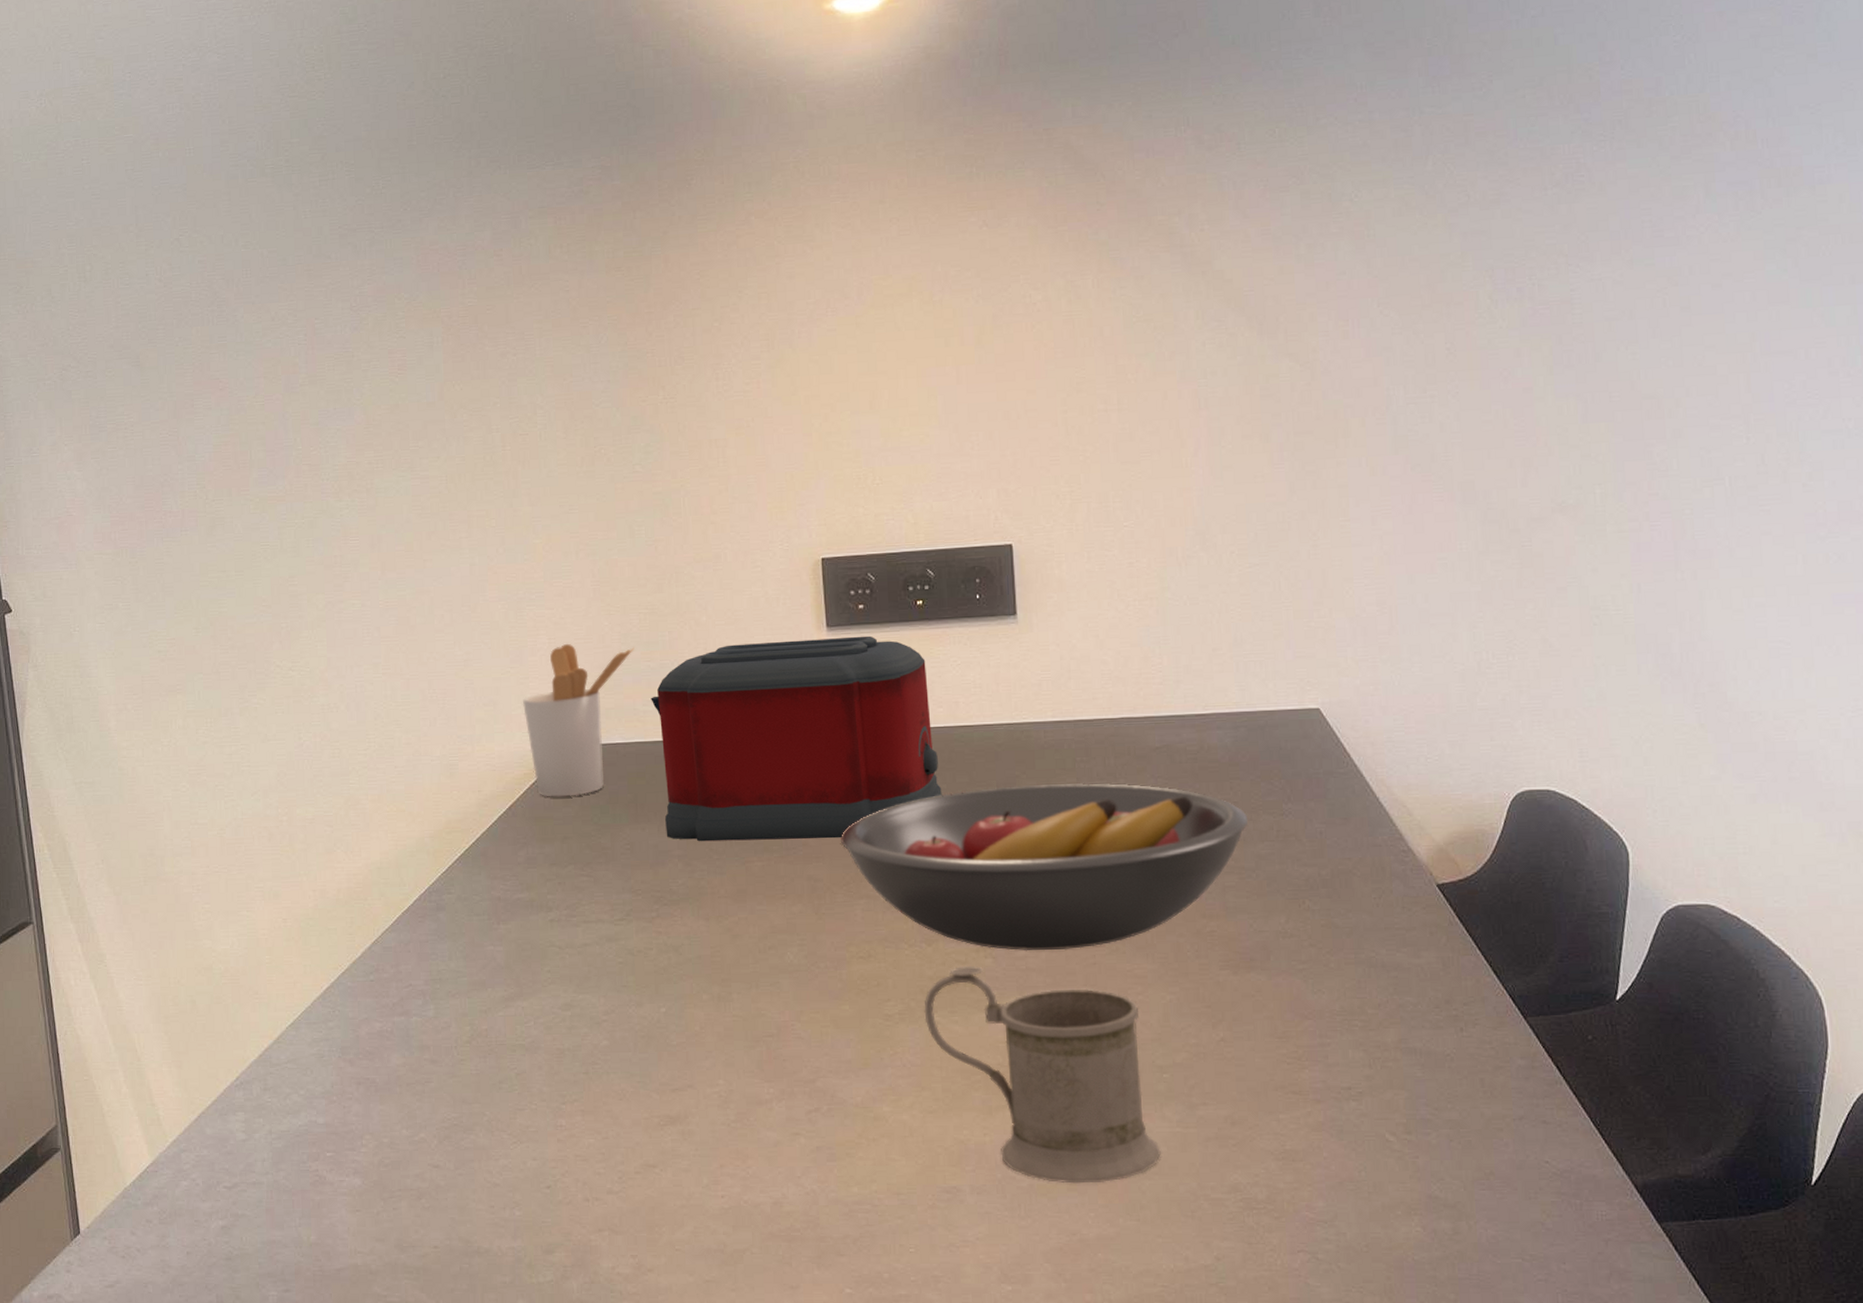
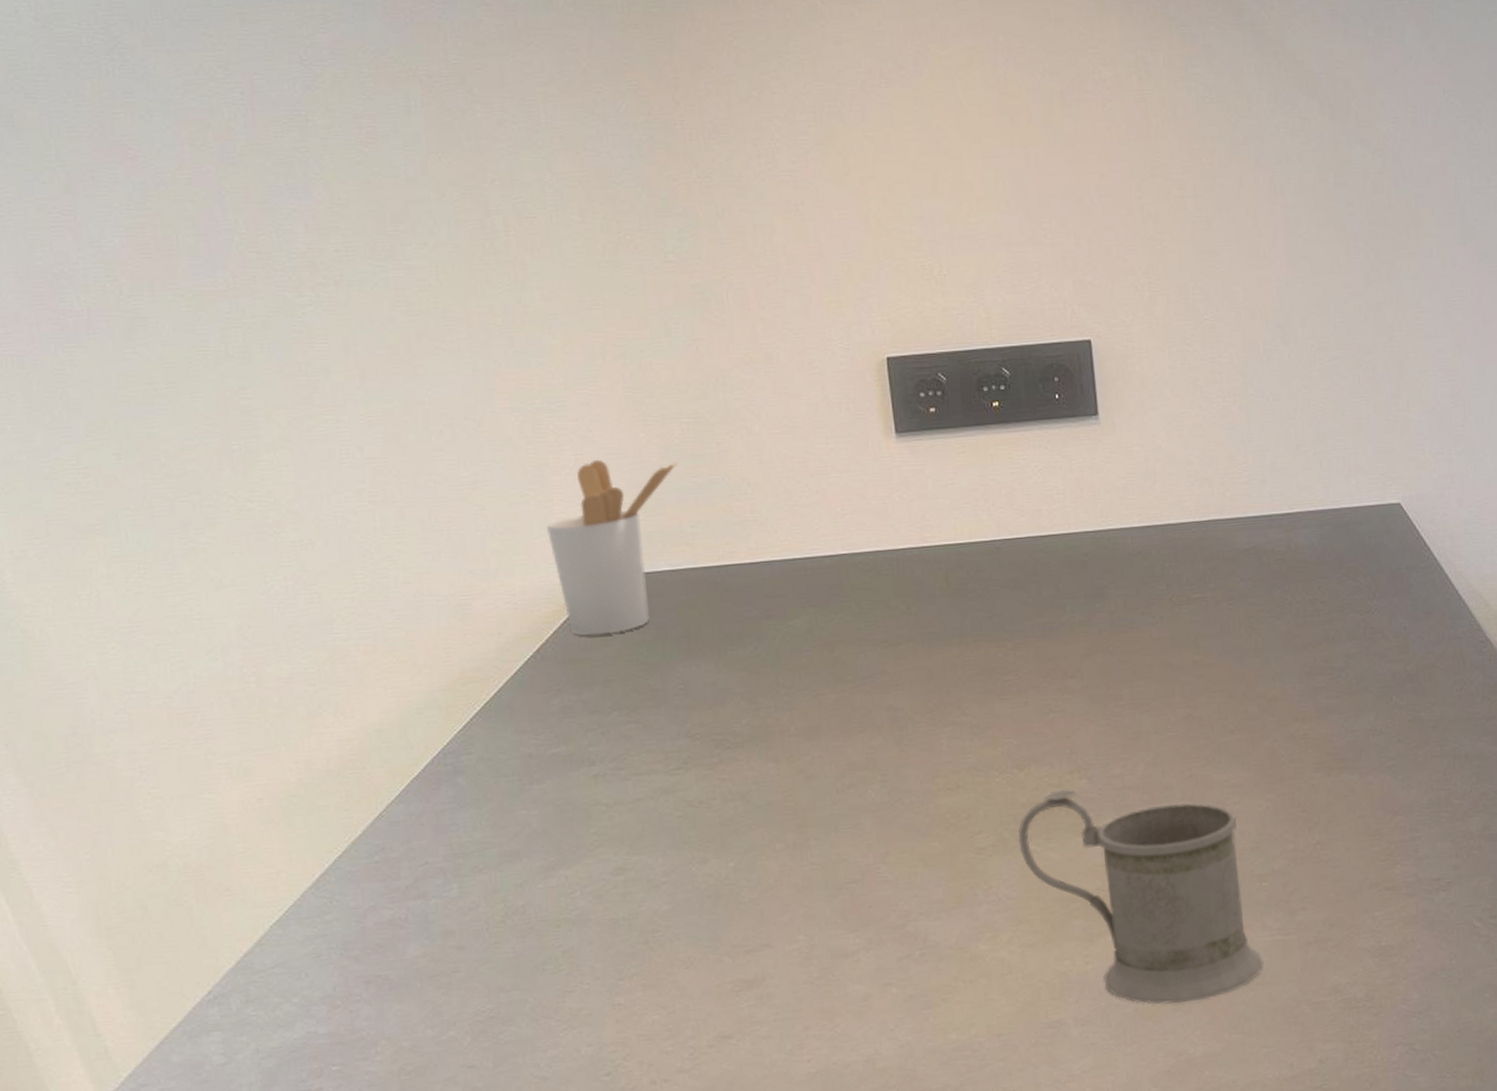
toaster: present [651,635,942,842] -> none [699,441,1028,676]
fruit bowl: present [841,782,1248,951] -> none [921,588,1336,769]

